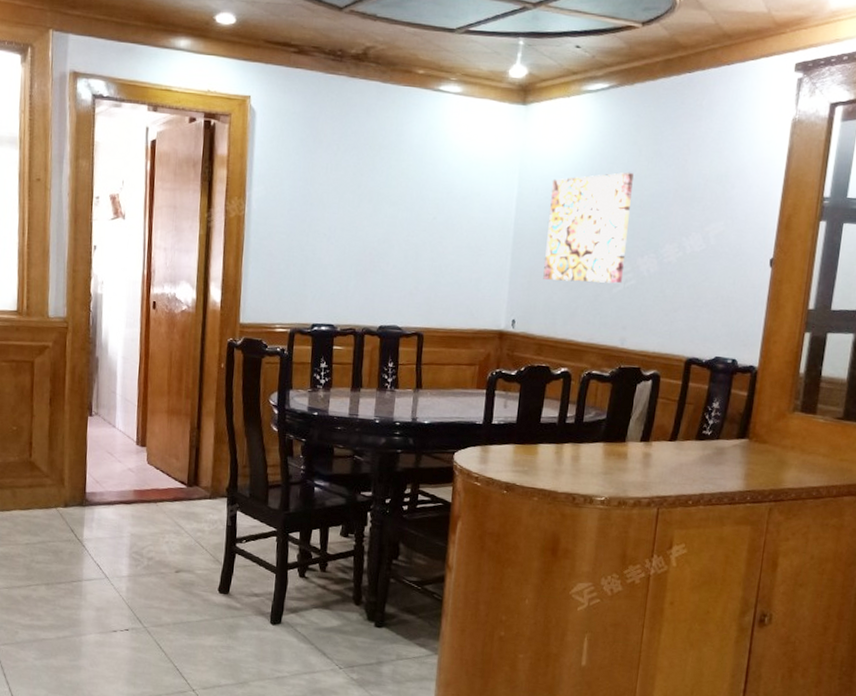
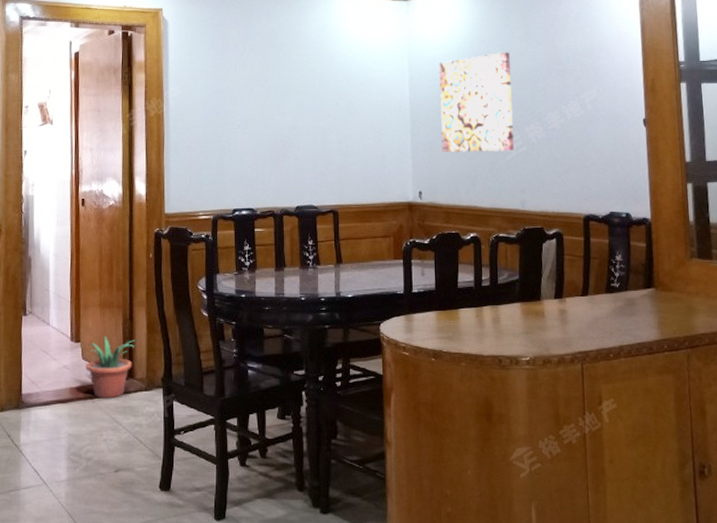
potted plant: none [150,442,202,504] -> present [86,335,135,399]

